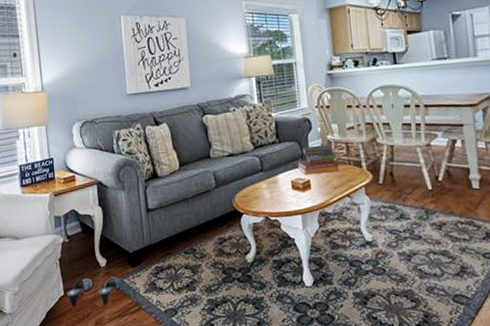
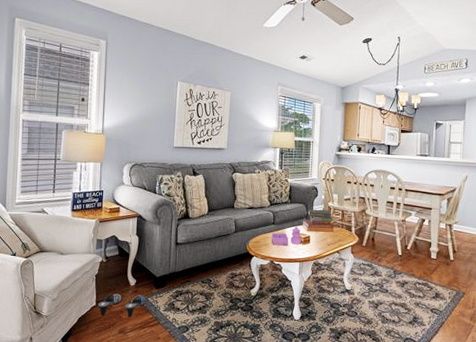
vase set: none [261,170,300,198] -> present [271,226,301,246]

